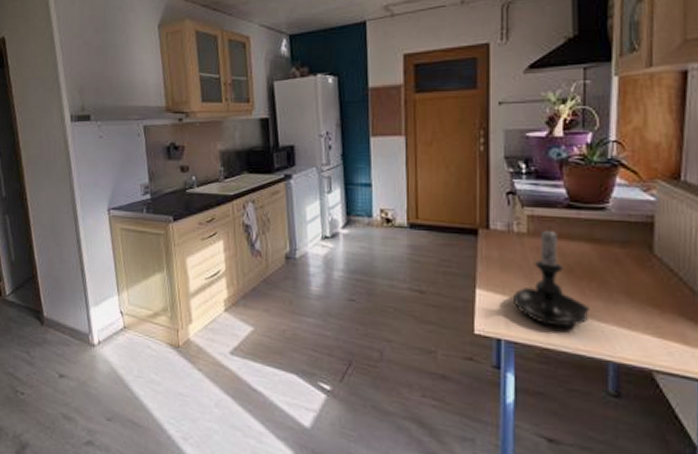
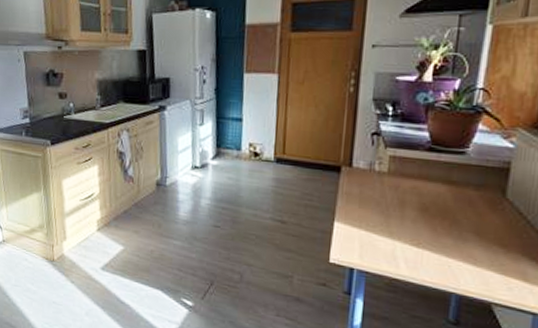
candle holder: present [512,226,590,328] -> none [368,167,440,261]

